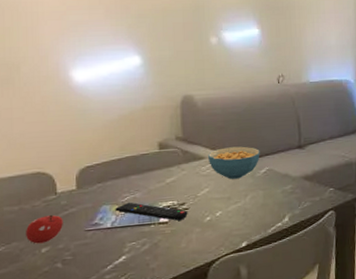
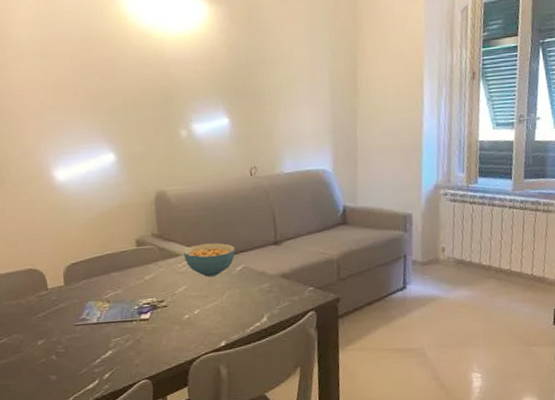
fruit: present [26,214,63,244] -> none [24,309,55,337]
remote control: present [115,202,188,221] -> none [100,298,167,318]

